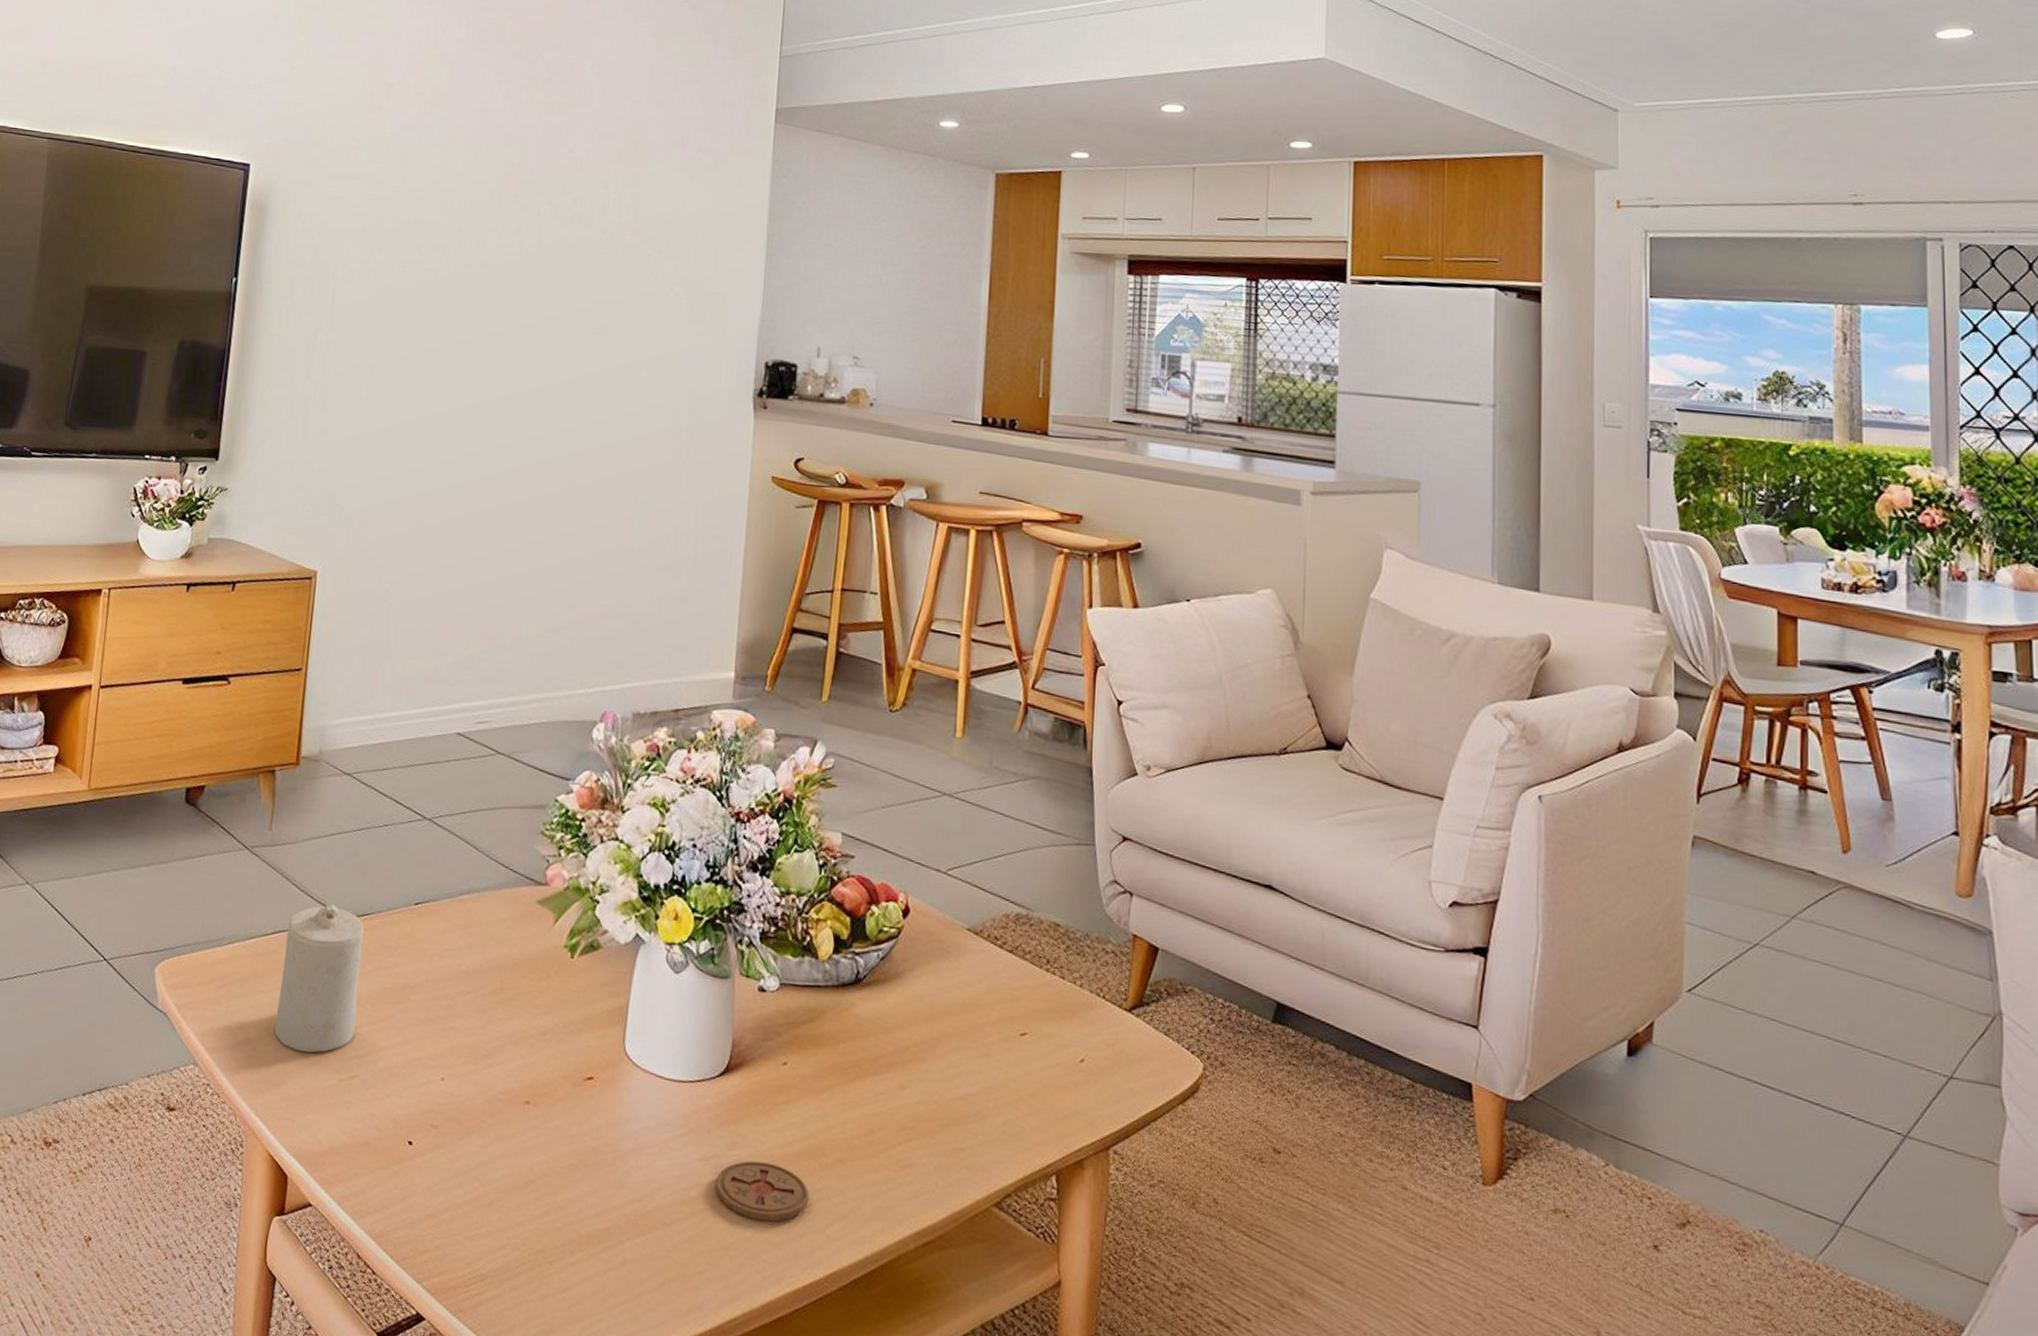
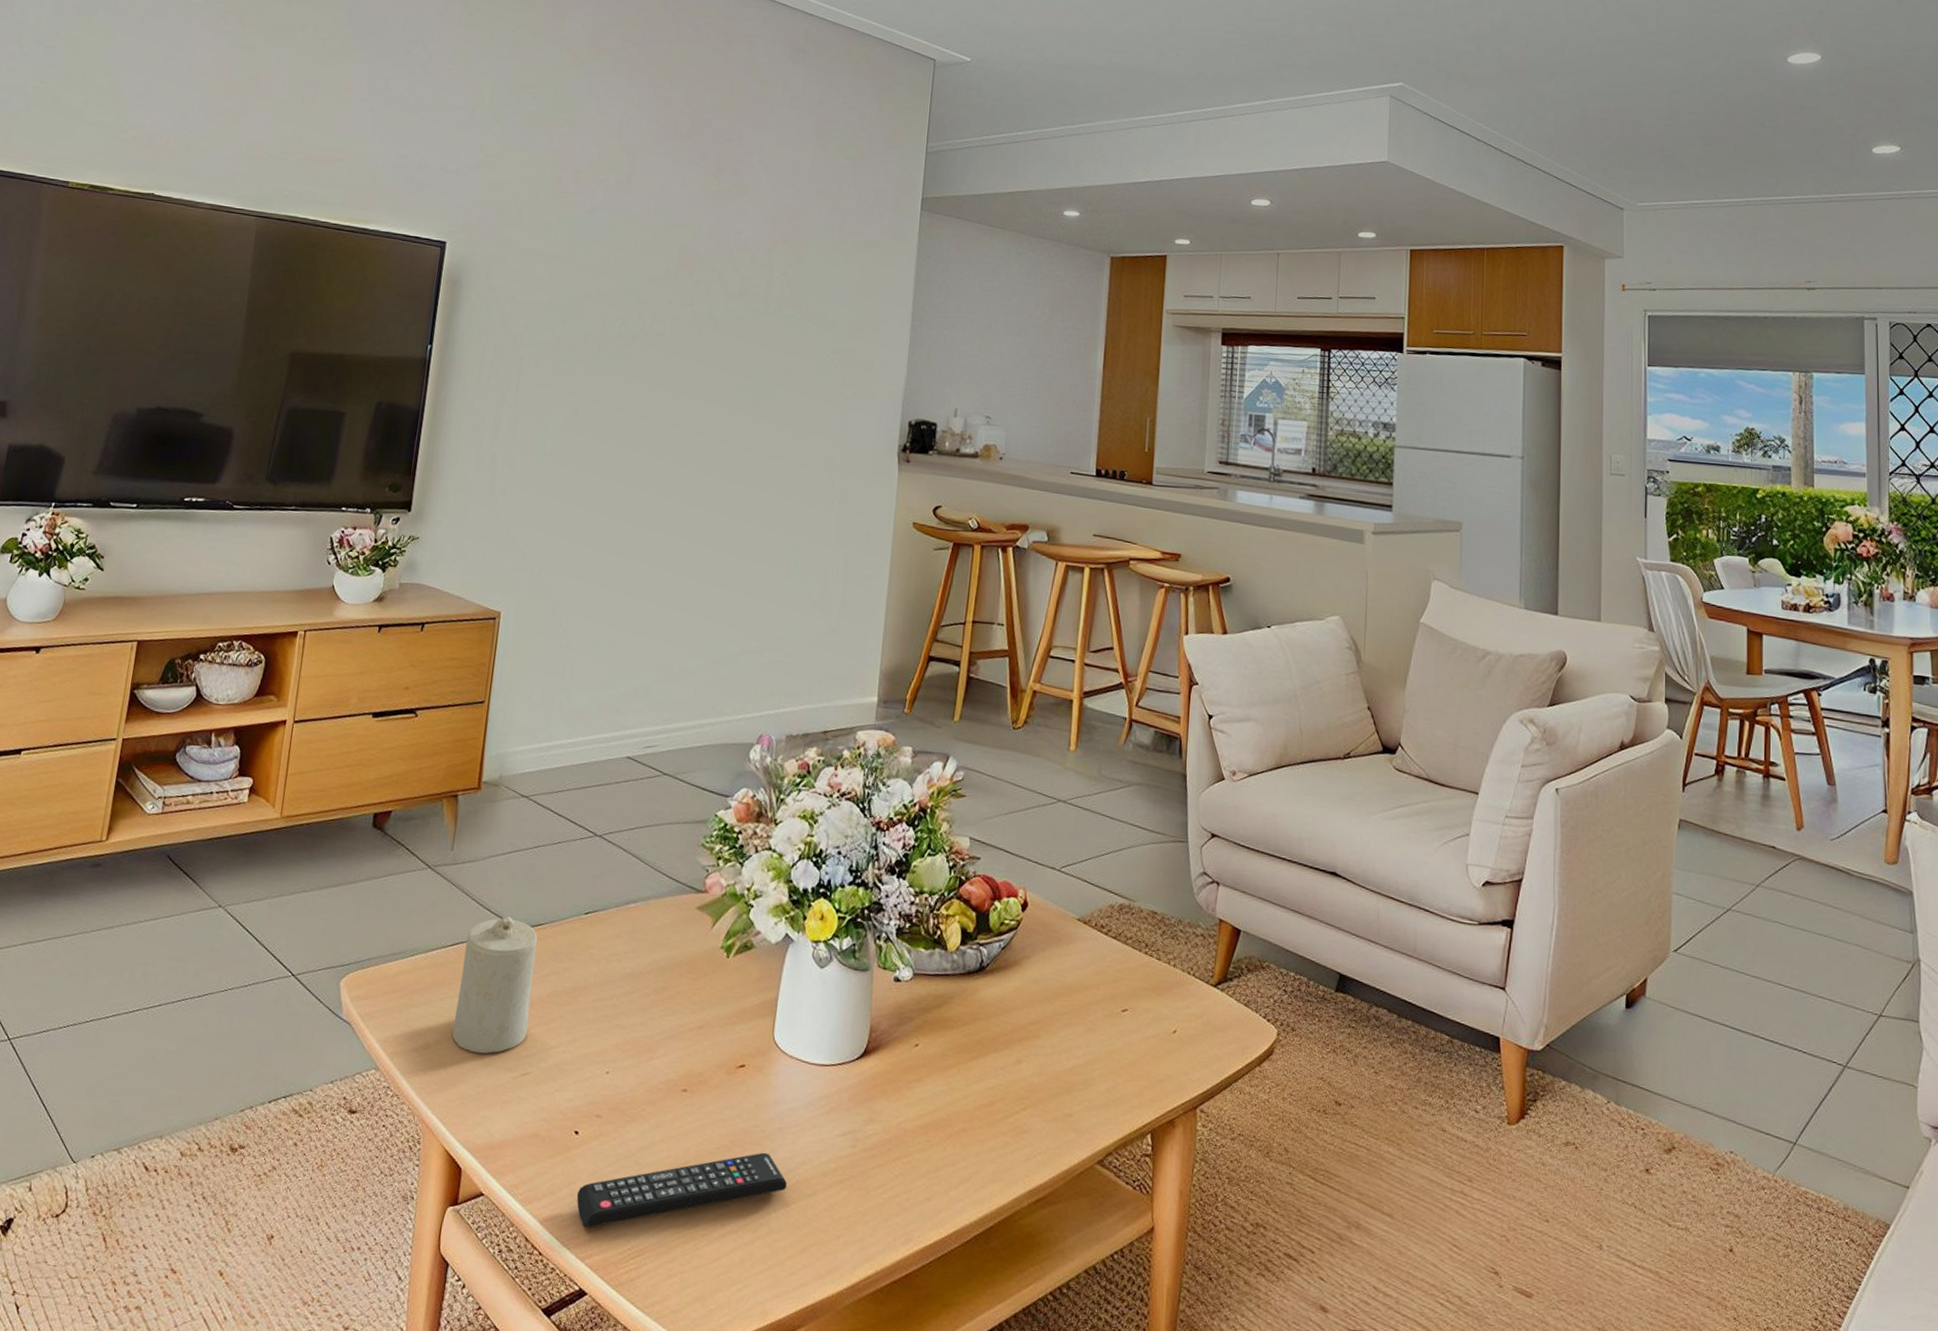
remote control: none [411,1174,643,1248] -> present [576,1152,787,1228]
coaster: present [715,1160,810,1222] -> none [852,1133,936,1188]

